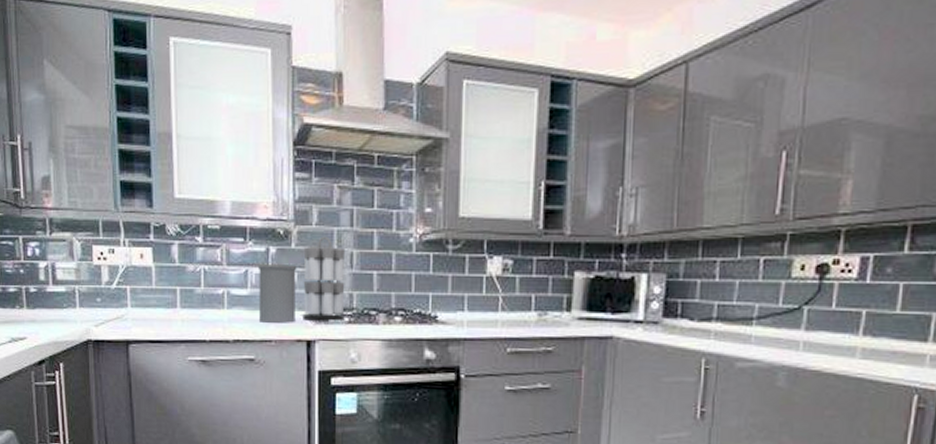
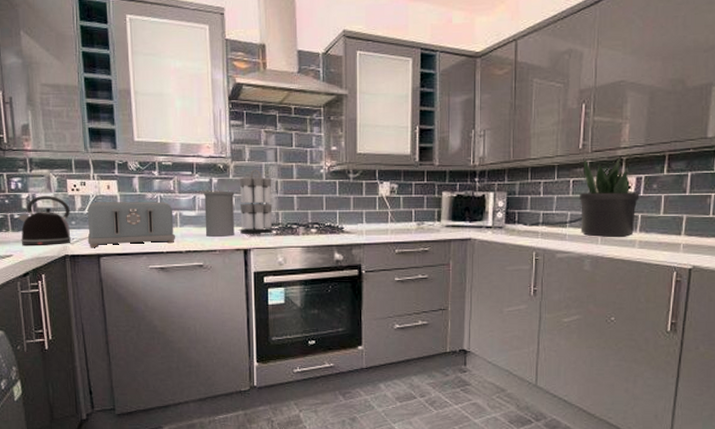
kettle: none [33,265,99,327] -> present [17,196,74,245]
toaster: none [115,275,221,333] -> present [87,201,175,248]
planter: none [773,227,863,343] -> present [580,157,638,238]

